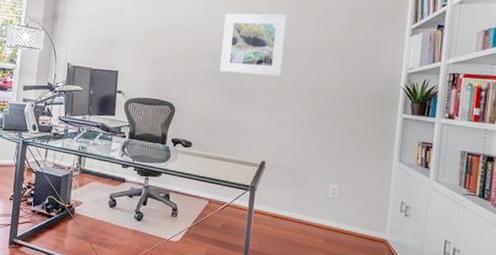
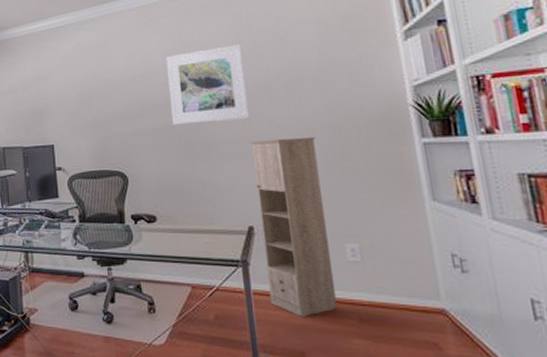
storage cabinet: none [266,94,327,234] -> present [249,136,338,317]

